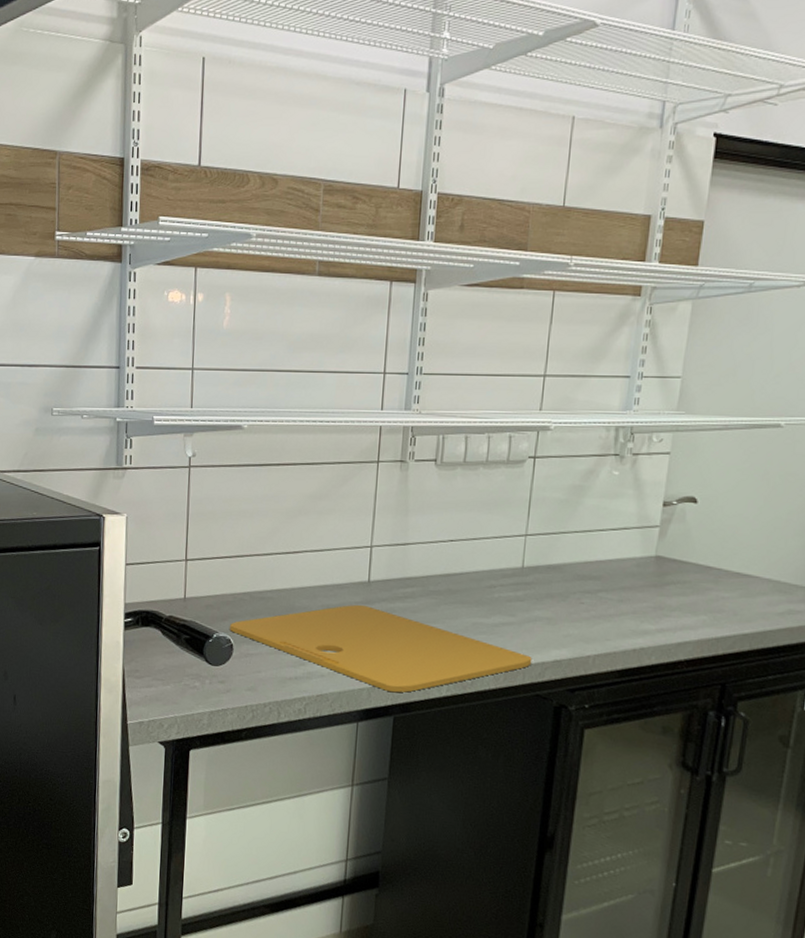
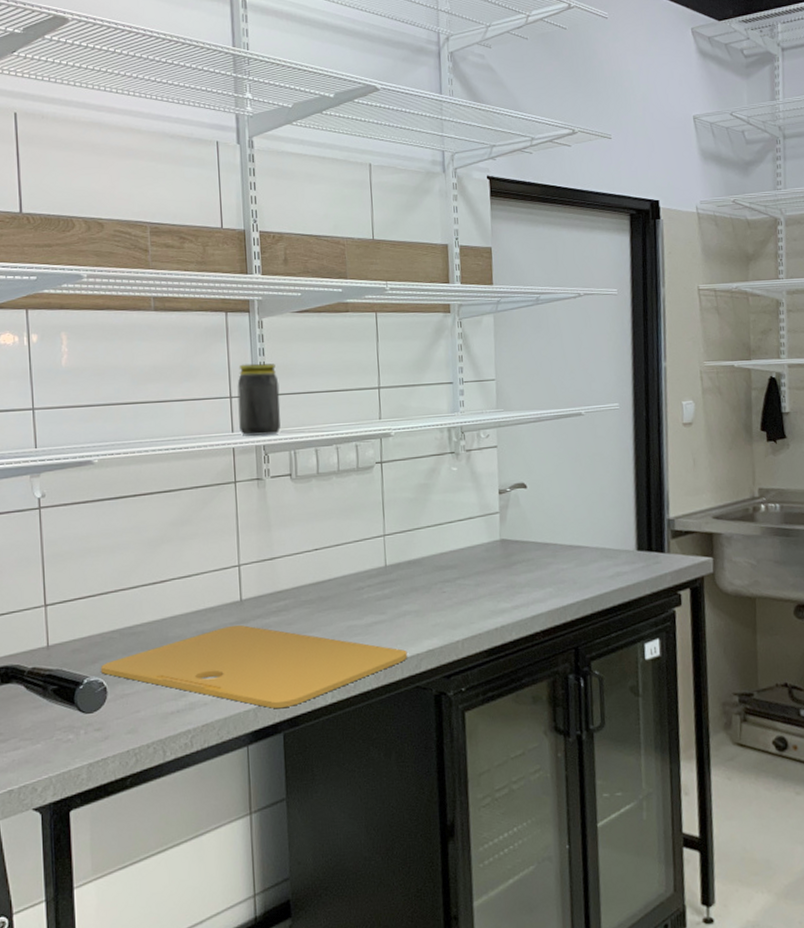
jar: none [389,339,437,416] -> present [237,363,281,436]

